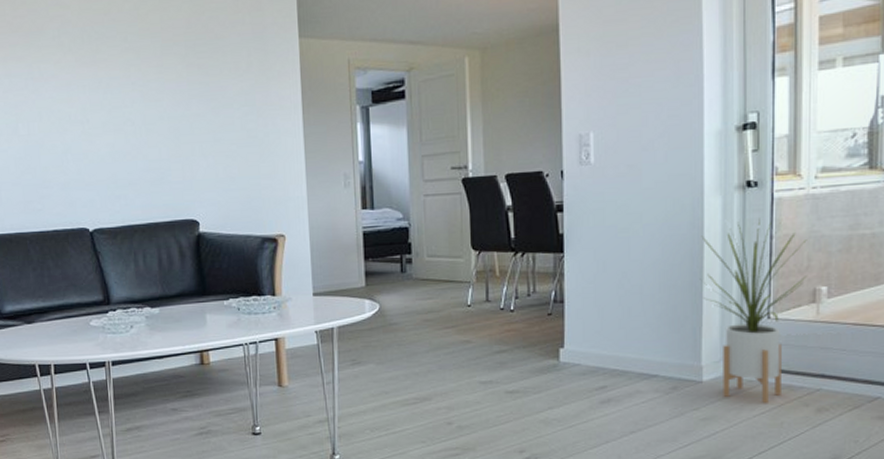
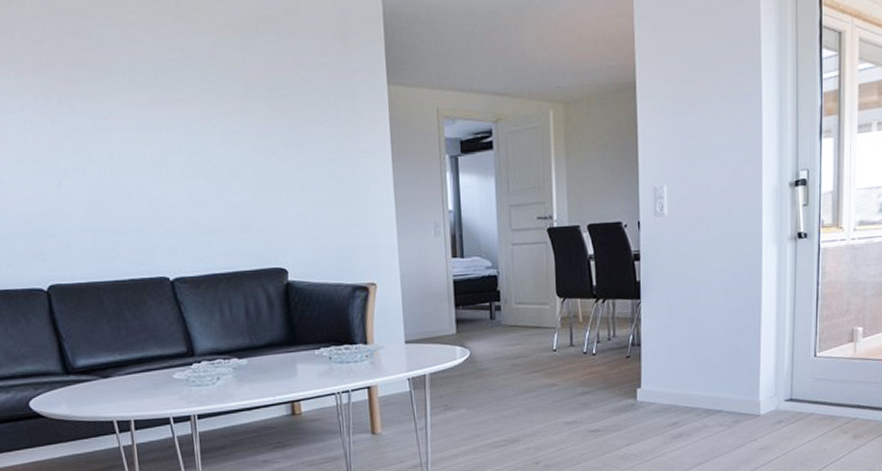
house plant: present [699,218,813,403] -> none [758,266,851,432]

